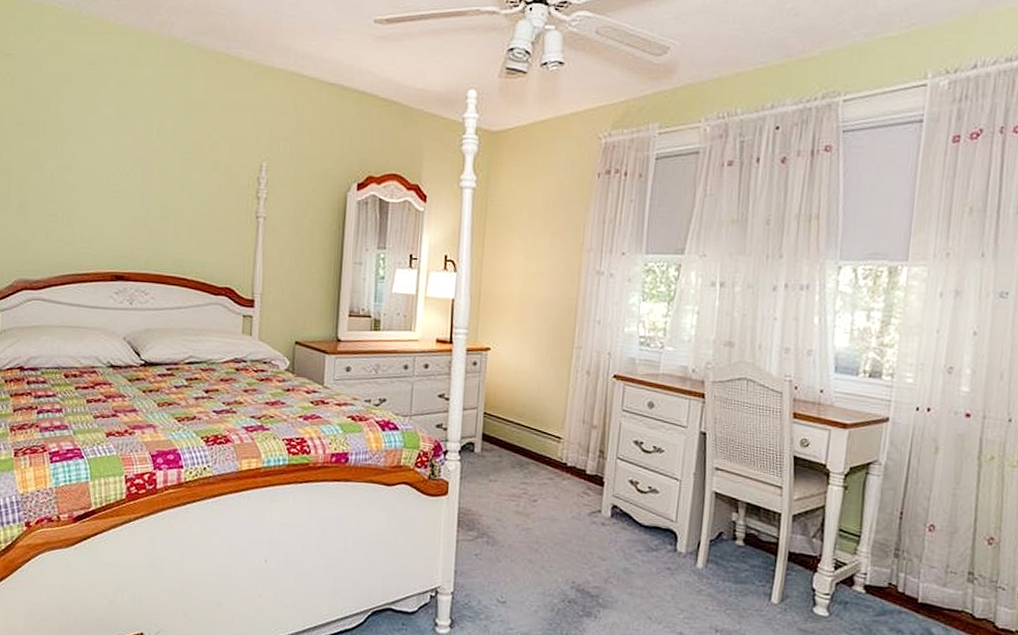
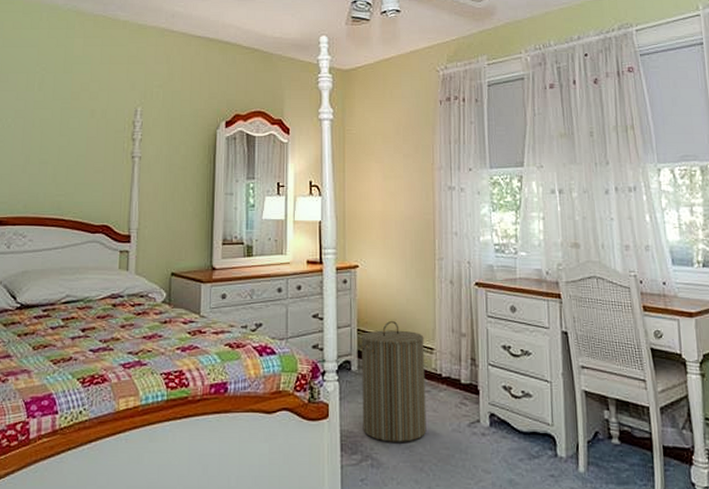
laundry hamper: none [481,406,553,525] -> present [358,320,427,442]

